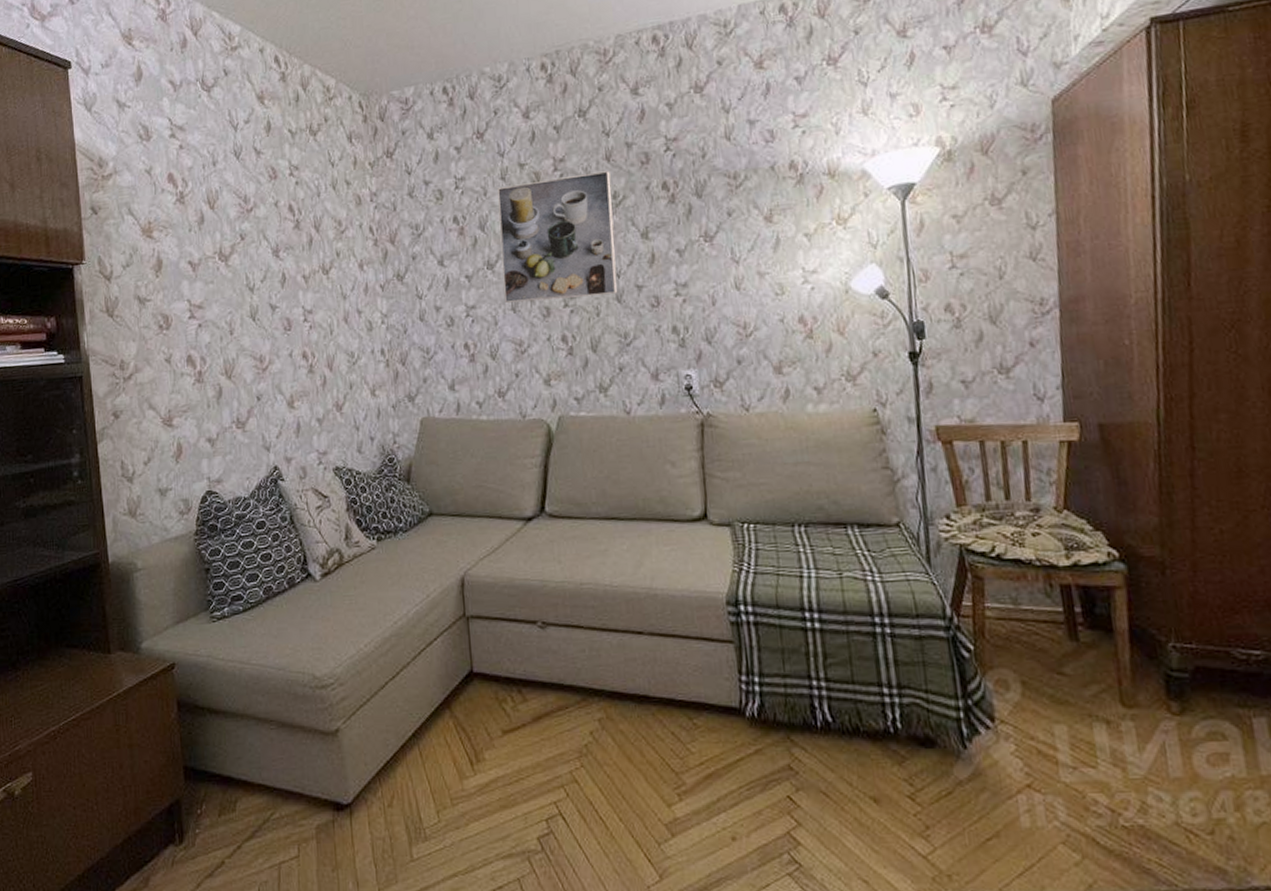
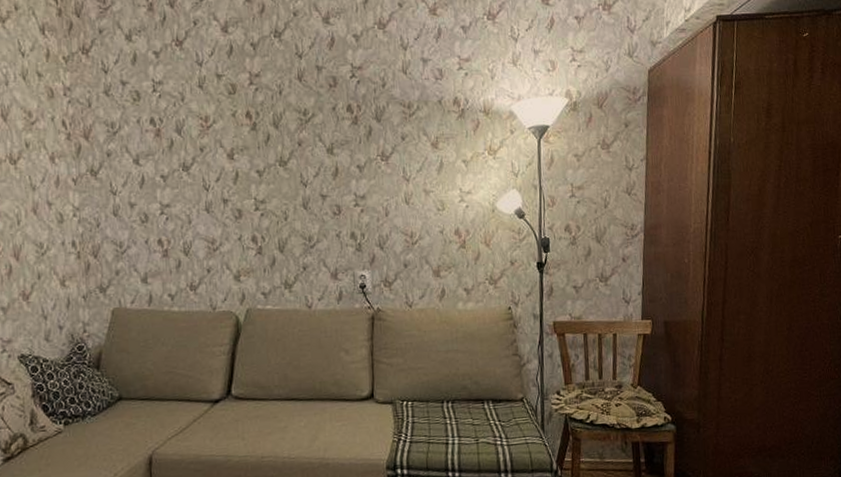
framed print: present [498,171,618,304] -> none [195,89,305,204]

